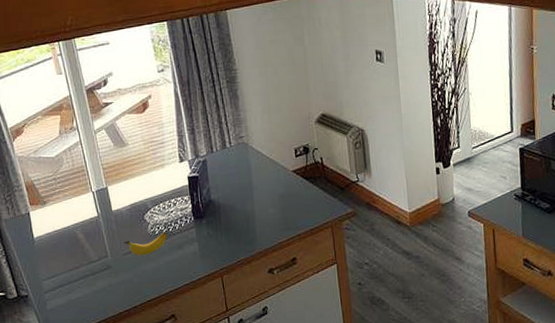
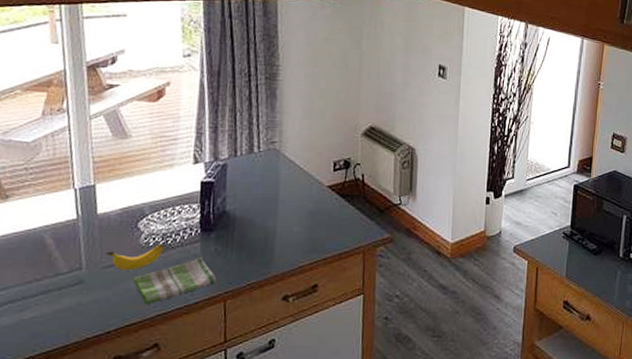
dish towel: none [148,240,213,283] -> present [134,256,217,305]

